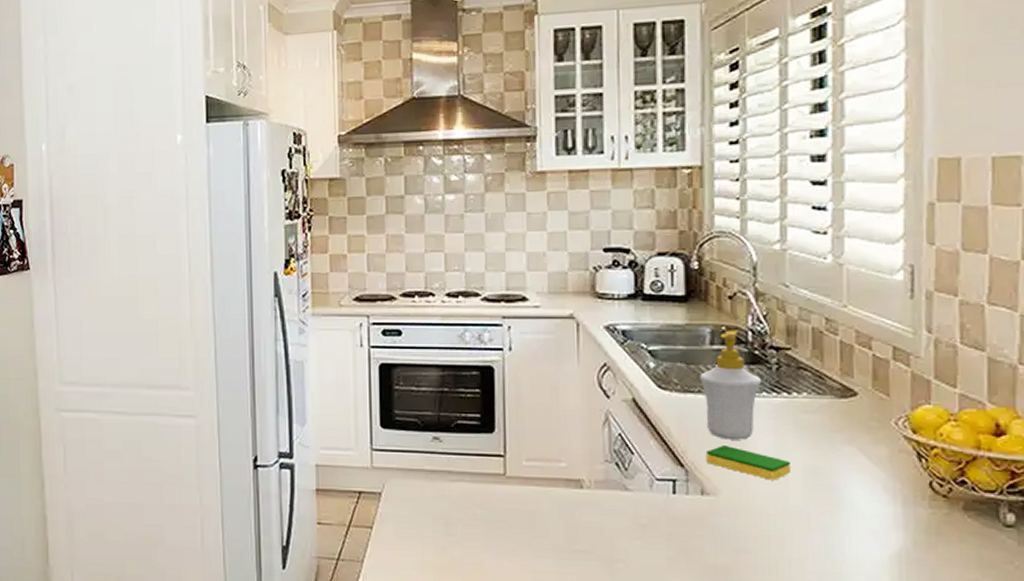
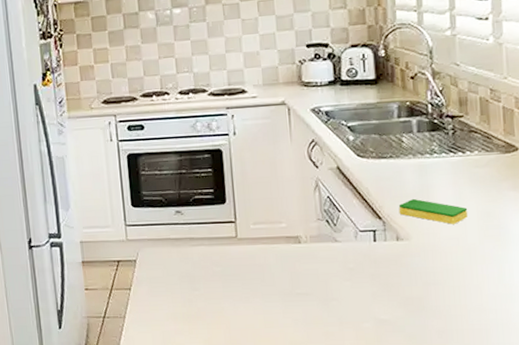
soap bottle: present [700,330,762,440] -> none [391,104,442,194]

